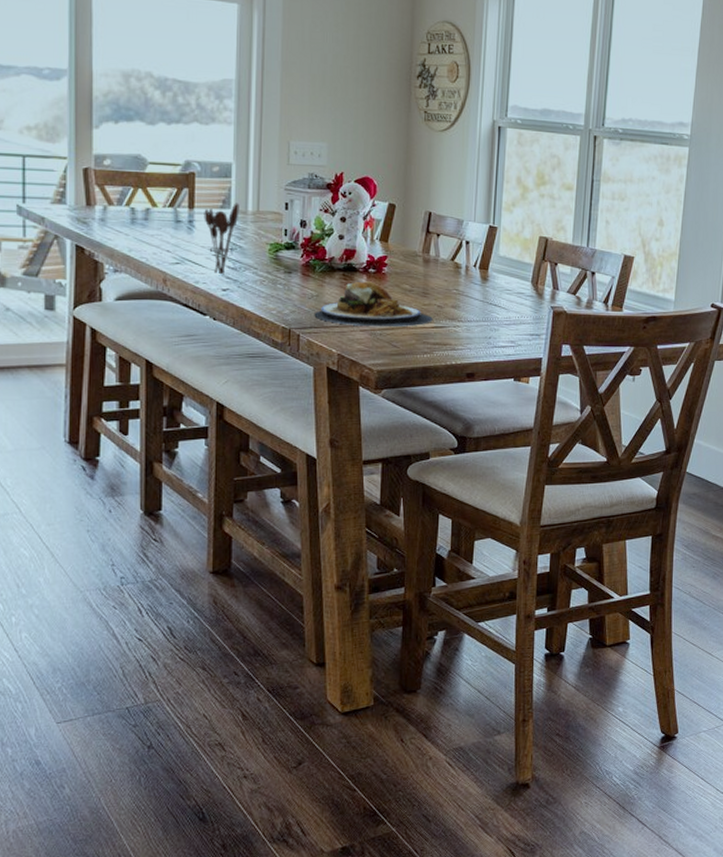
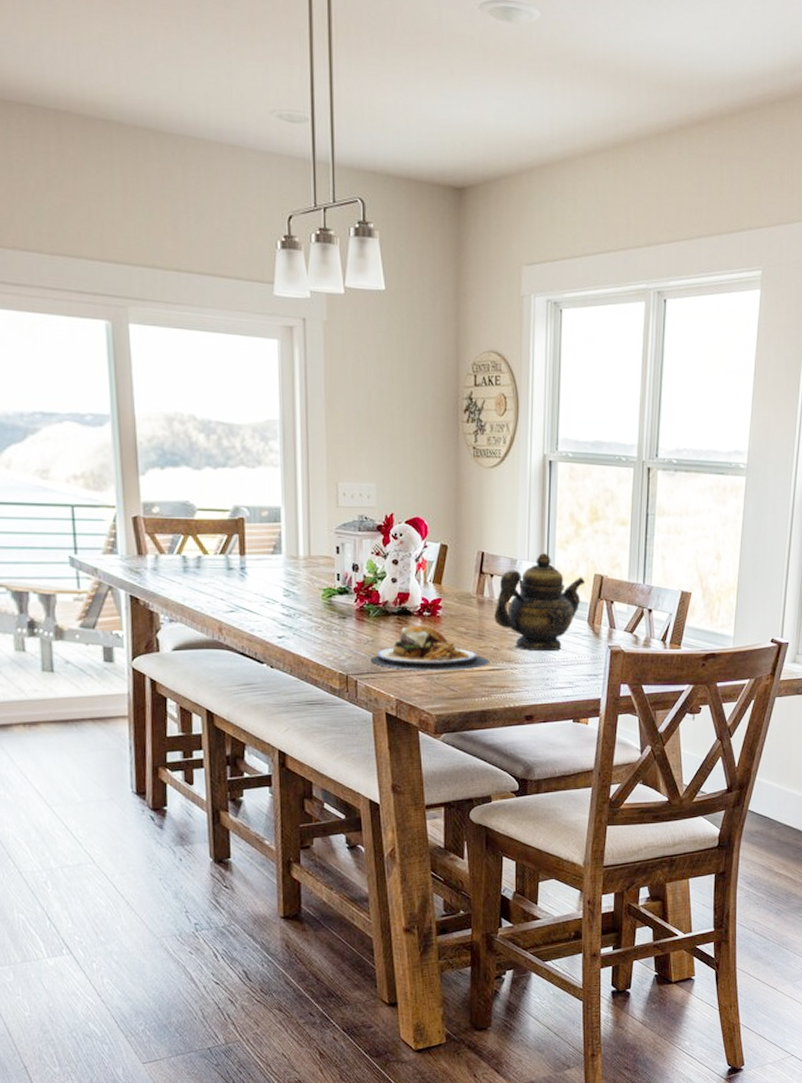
utensil holder: present [204,203,240,275] -> none [255,548,291,622]
teapot: none [439,215,531,311] -> present [494,553,586,652]

